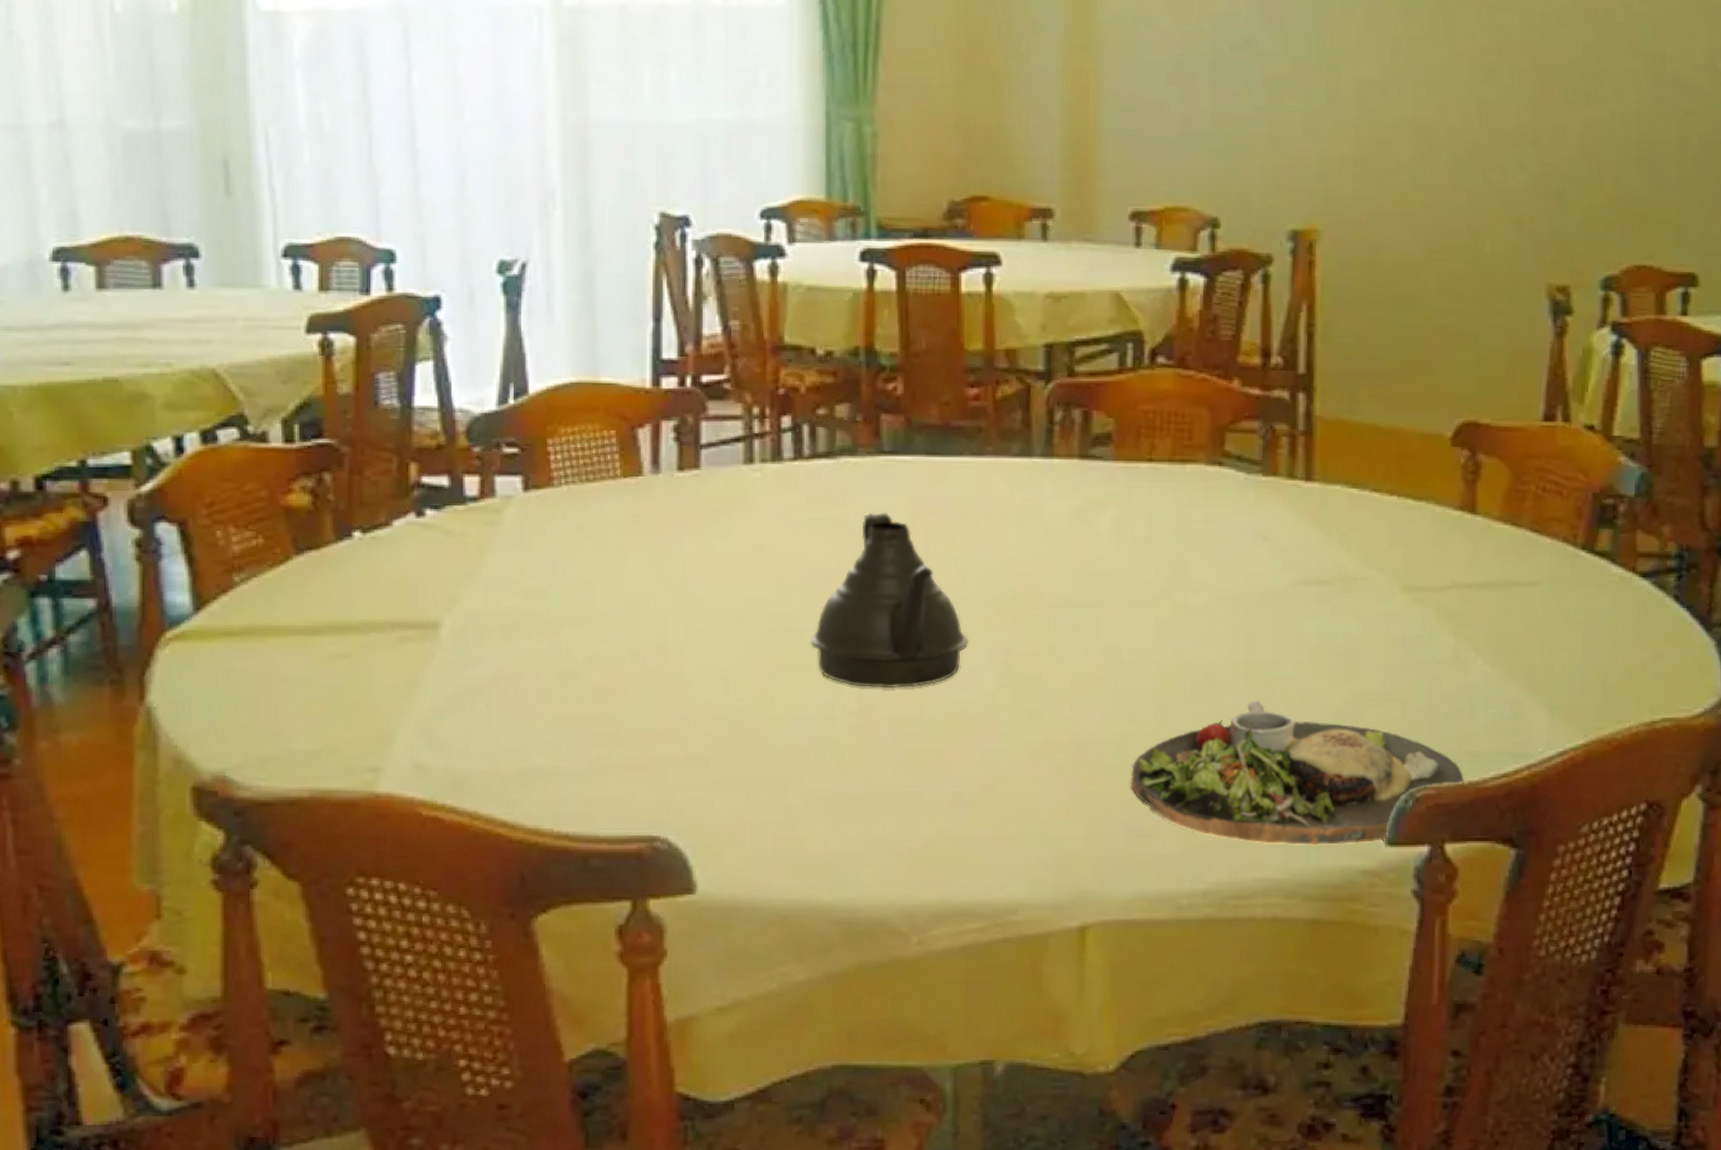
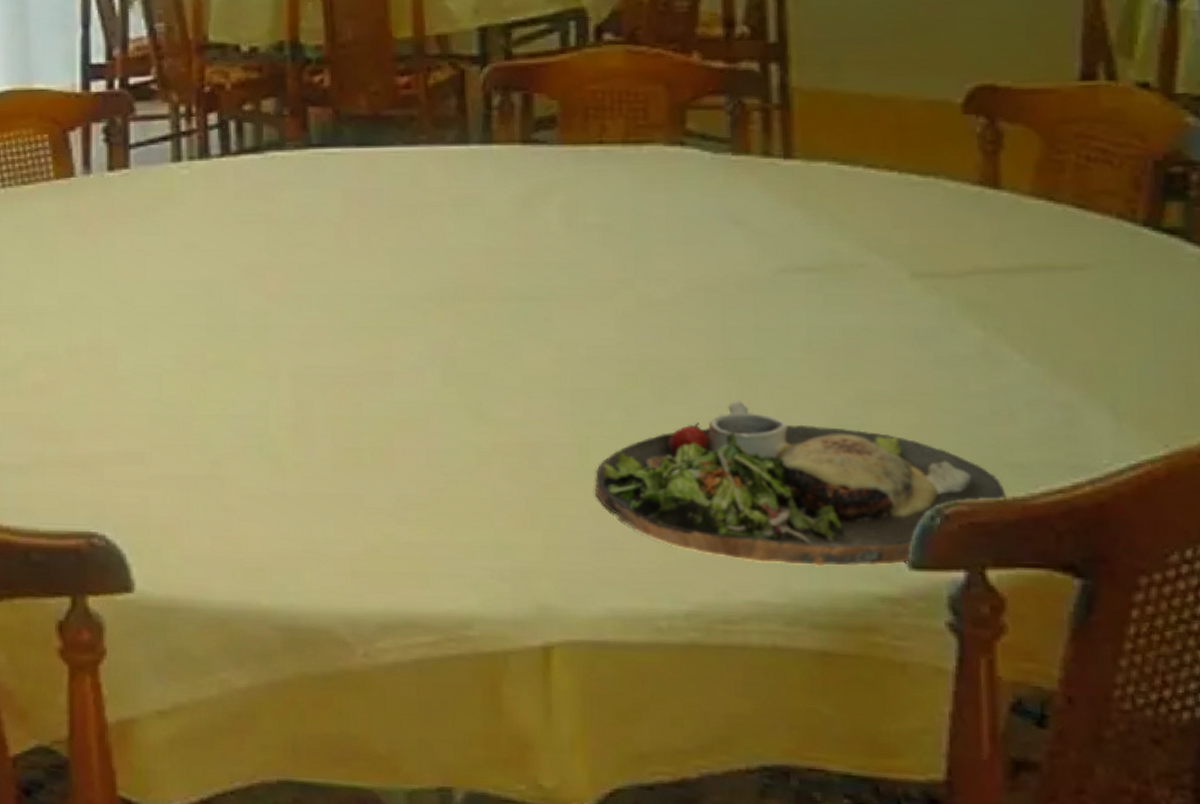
teapot: present [811,512,970,689] -> none [243,206,409,386]

